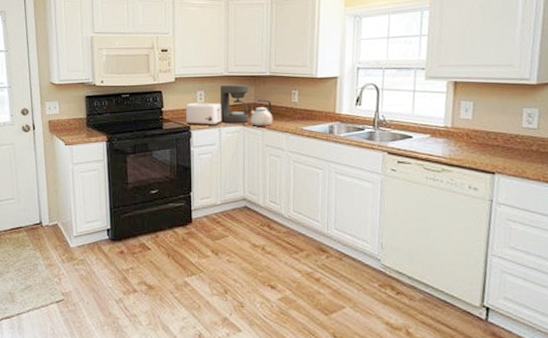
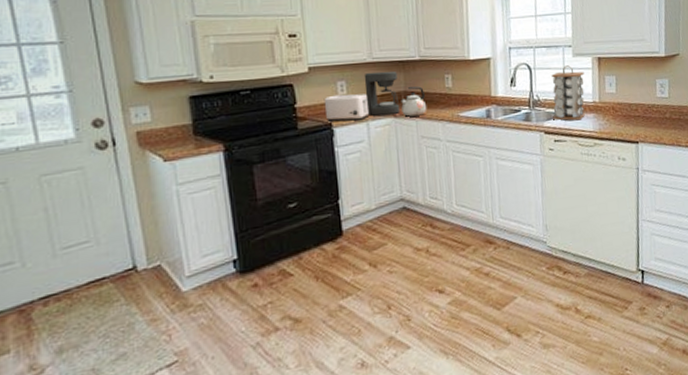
spice rack: none [398,88,437,144] -> present [551,65,585,121]

